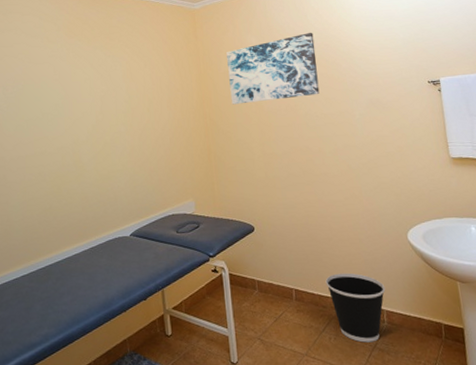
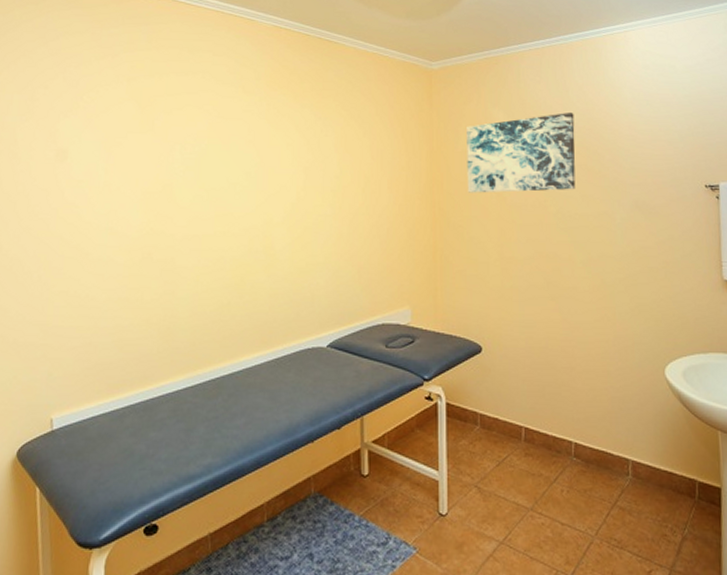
wastebasket: present [325,273,386,343] -> none [562,411,633,499]

